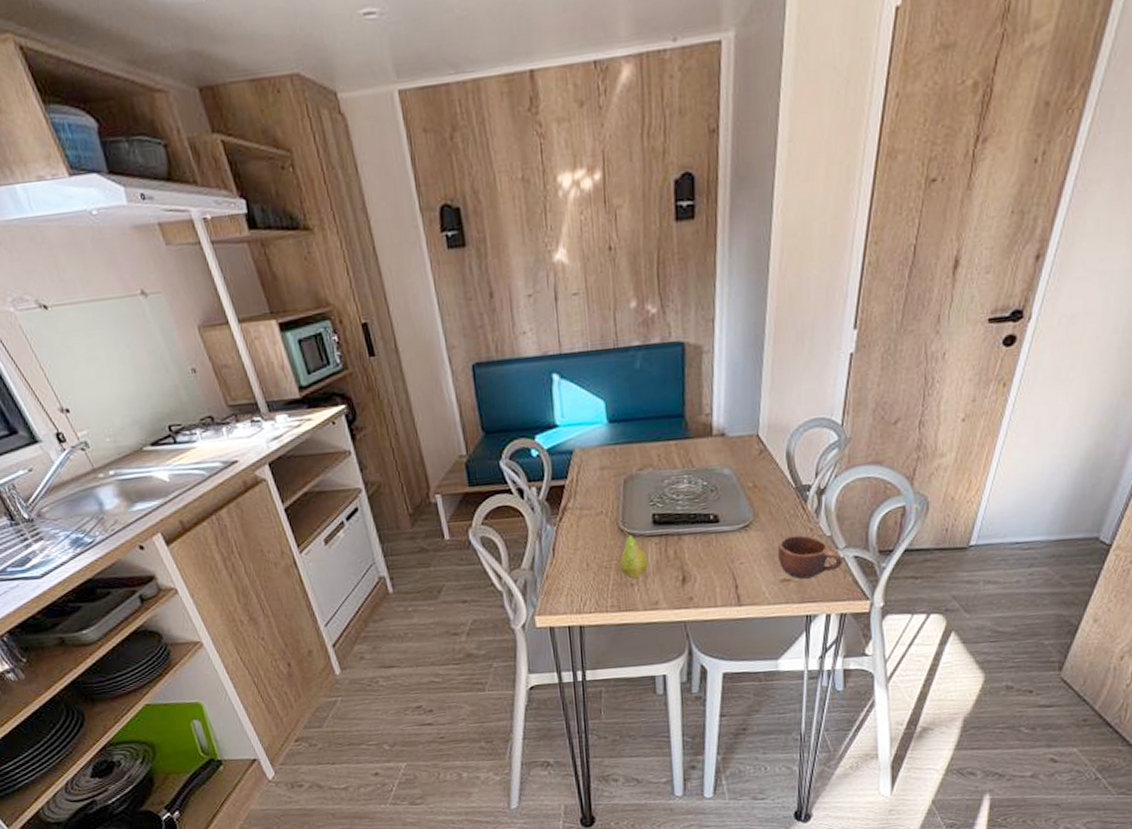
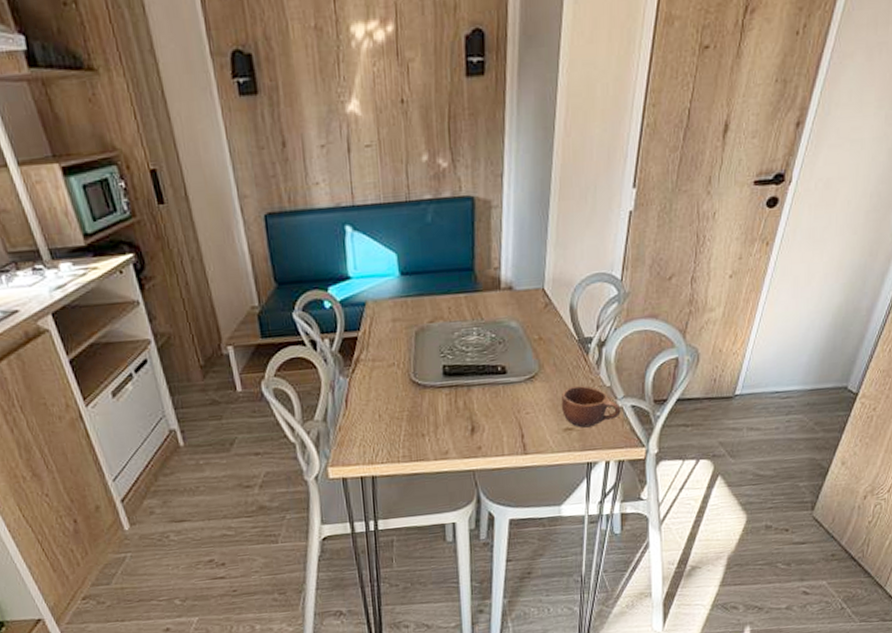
fruit: present [619,529,648,578] -> none [410,380,438,429]

